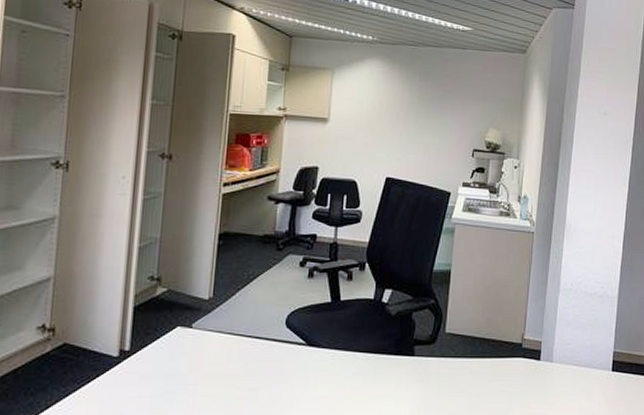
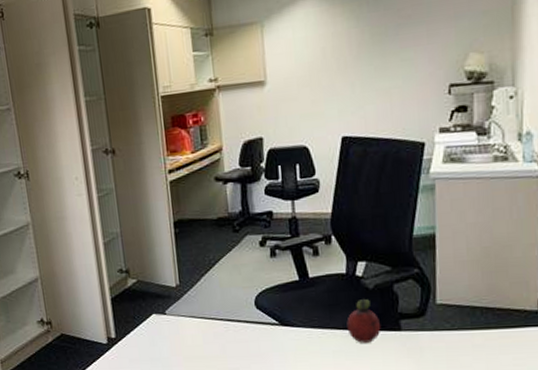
fruit: none [368,325,398,366] -> present [346,299,381,343]

